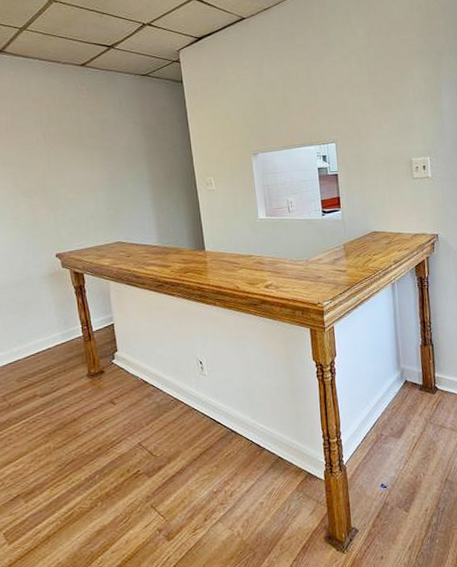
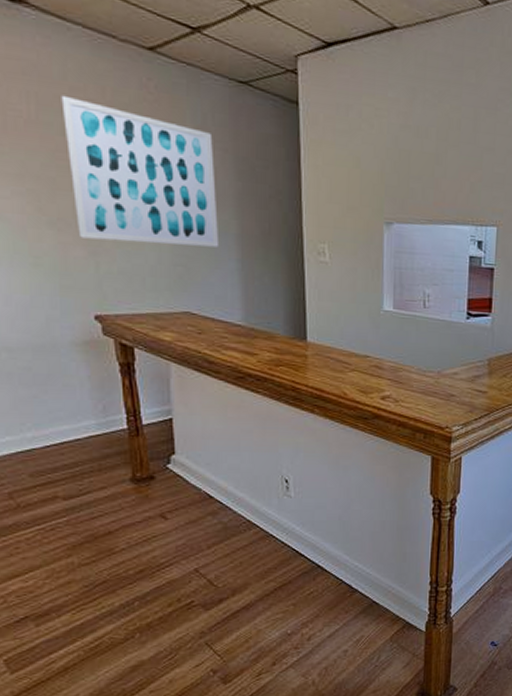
wall art: none [27,106,137,200] -> present [61,95,220,247]

